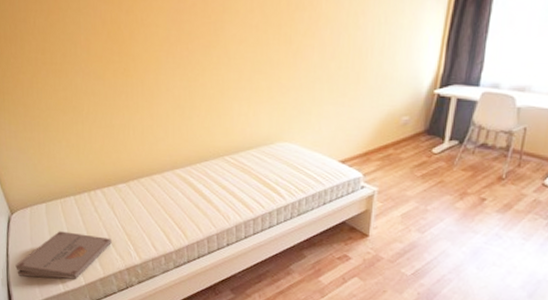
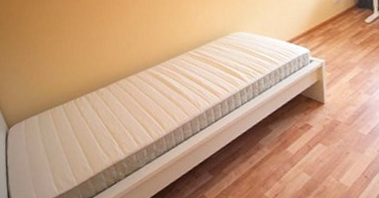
pizza box: present [15,231,112,279] -> none [14,138,98,186]

